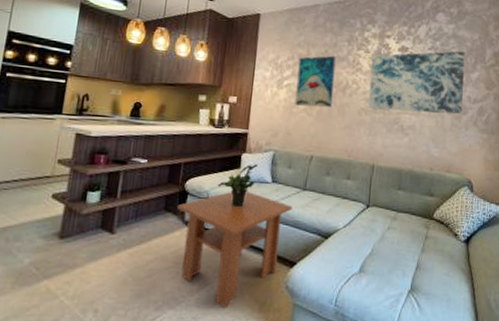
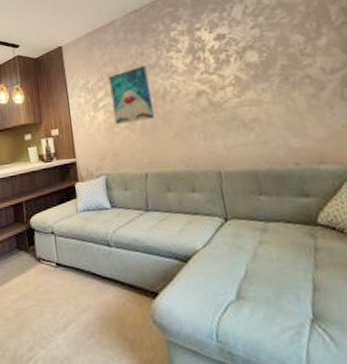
coffee table: present [177,192,293,309] -> none [28,221,140,348]
potted plant: present [217,164,258,208] -> none [59,191,94,239]
wall art: present [368,51,465,115] -> none [185,17,320,110]

